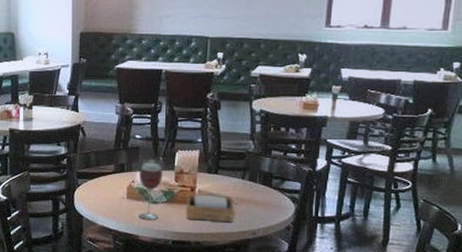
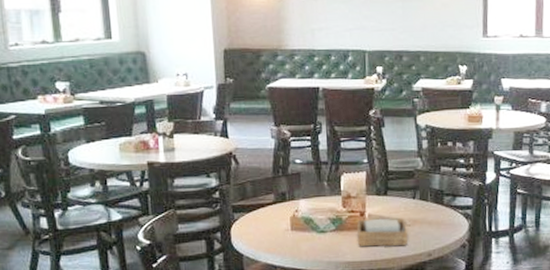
wineglass: present [139,158,163,220] -> none [303,184,329,251]

